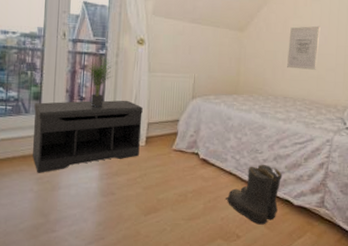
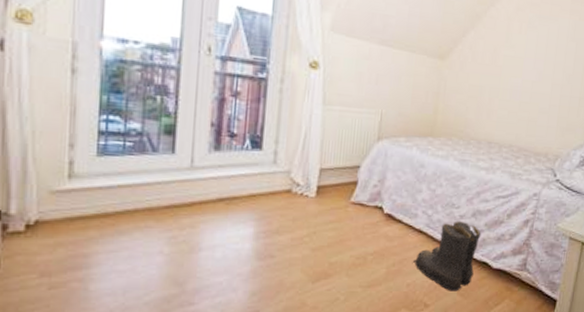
bench: present [32,100,143,173] -> none [161,138,314,231]
potted plant: present [87,55,112,107] -> none [240,79,274,147]
wall art: present [287,25,321,70] -> none [494,58,536,111]

